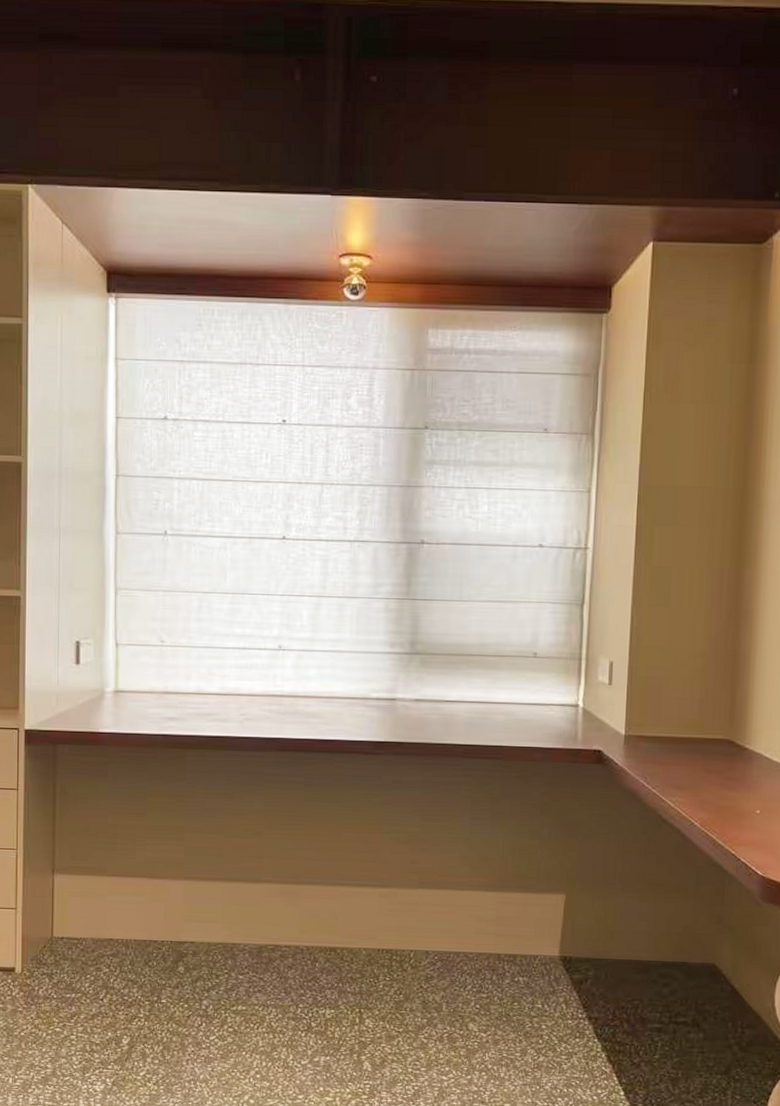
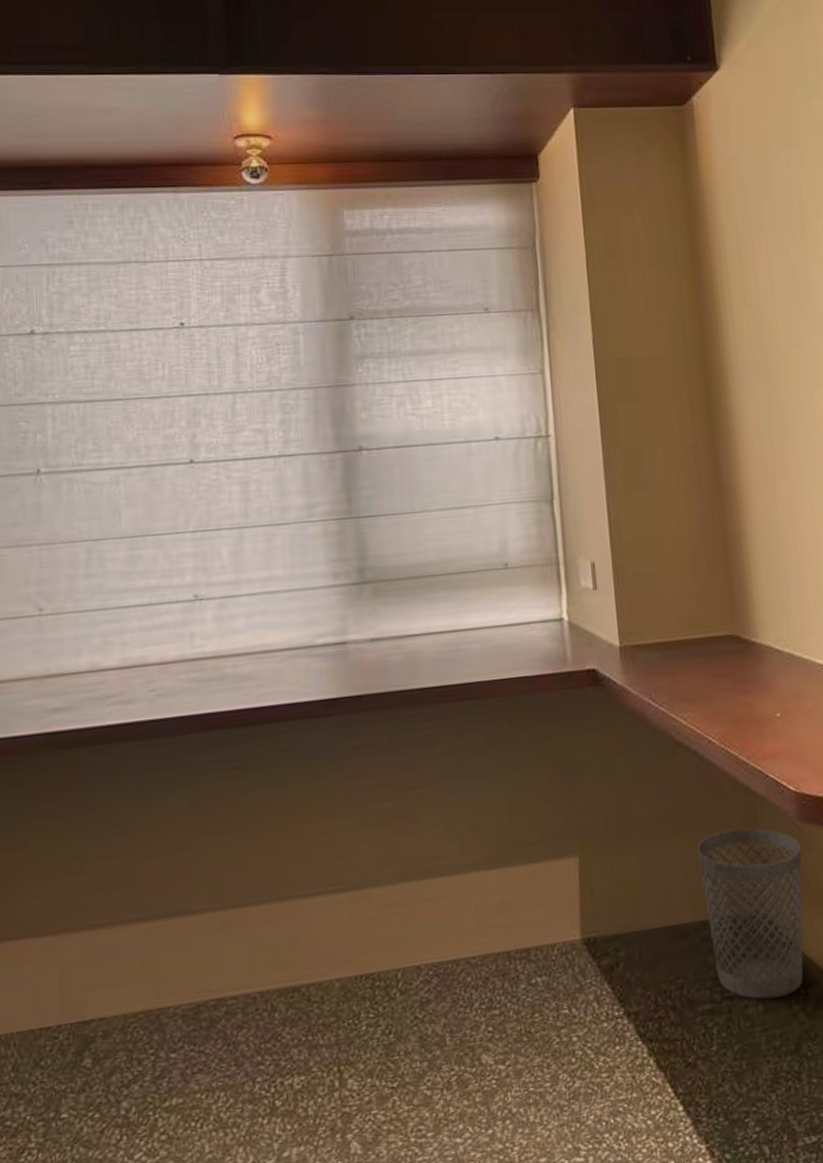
wastebasket: none [666,896,759,1031] -> present [696,828,804,1000]

